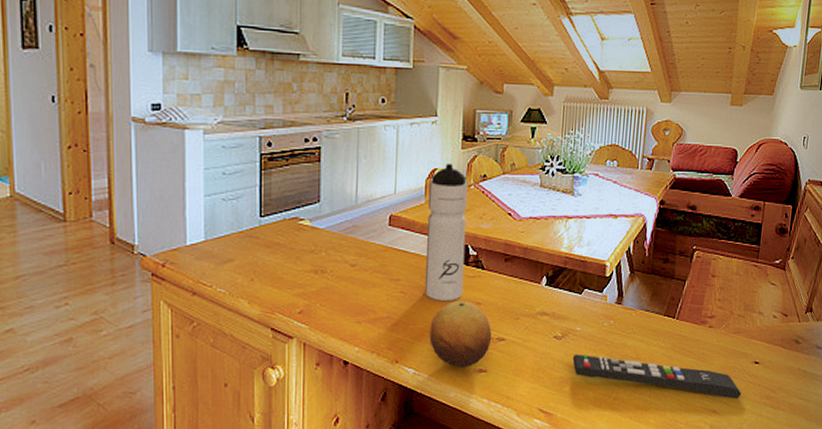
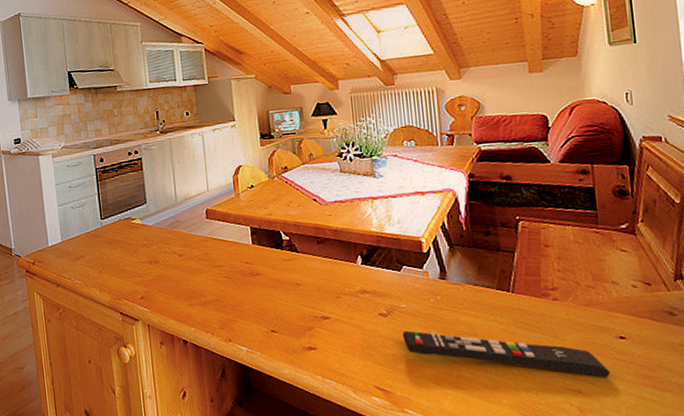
water bottle: present [424,164,468,301] -> none [237,160,282,283]
fruit: present [429,300,492,368] -> none [255,282,317,346]

